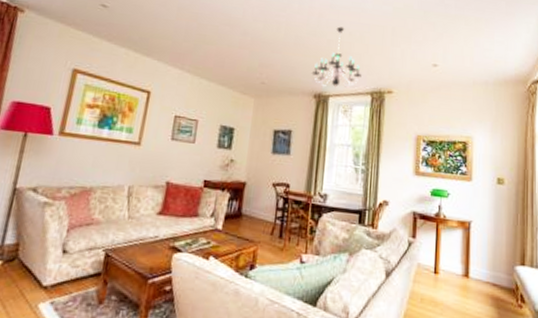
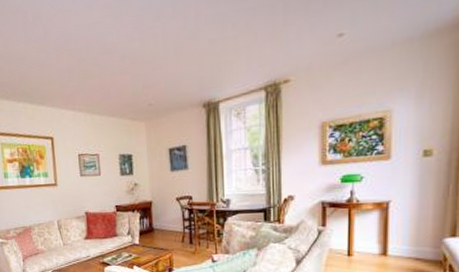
chandelier: present [311,26,362,89] -> none [197,19,252,94]

